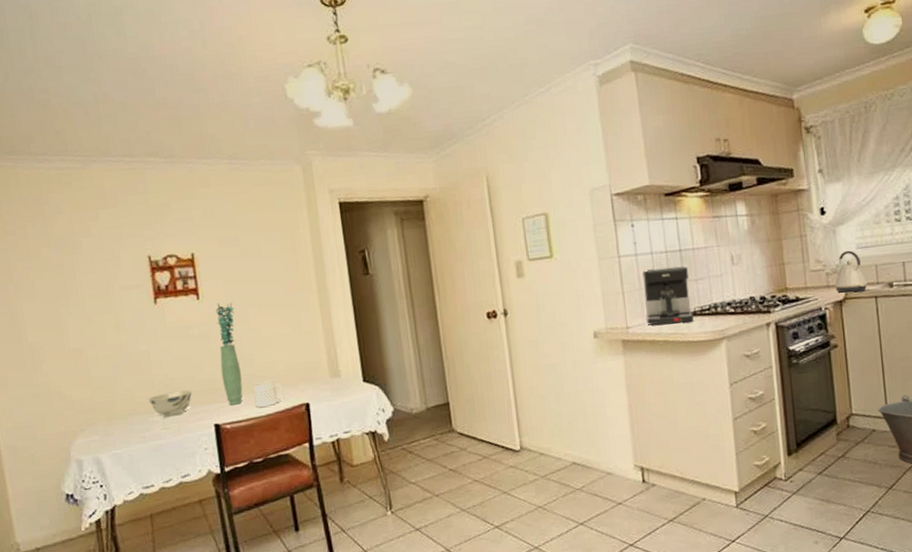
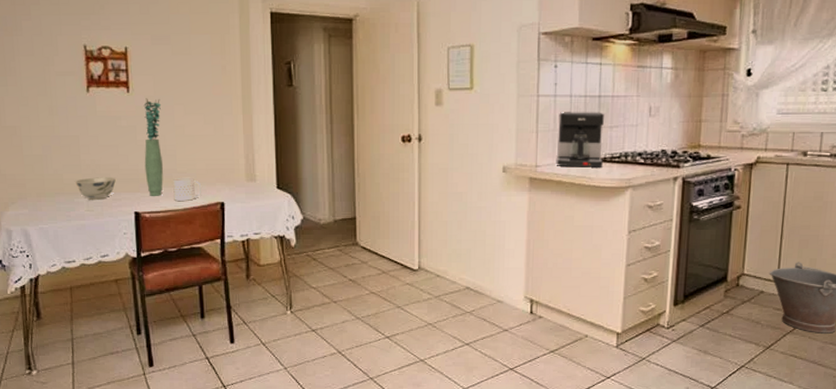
kettle: present [834,250,868,294] -> none [748,115,782,157]

